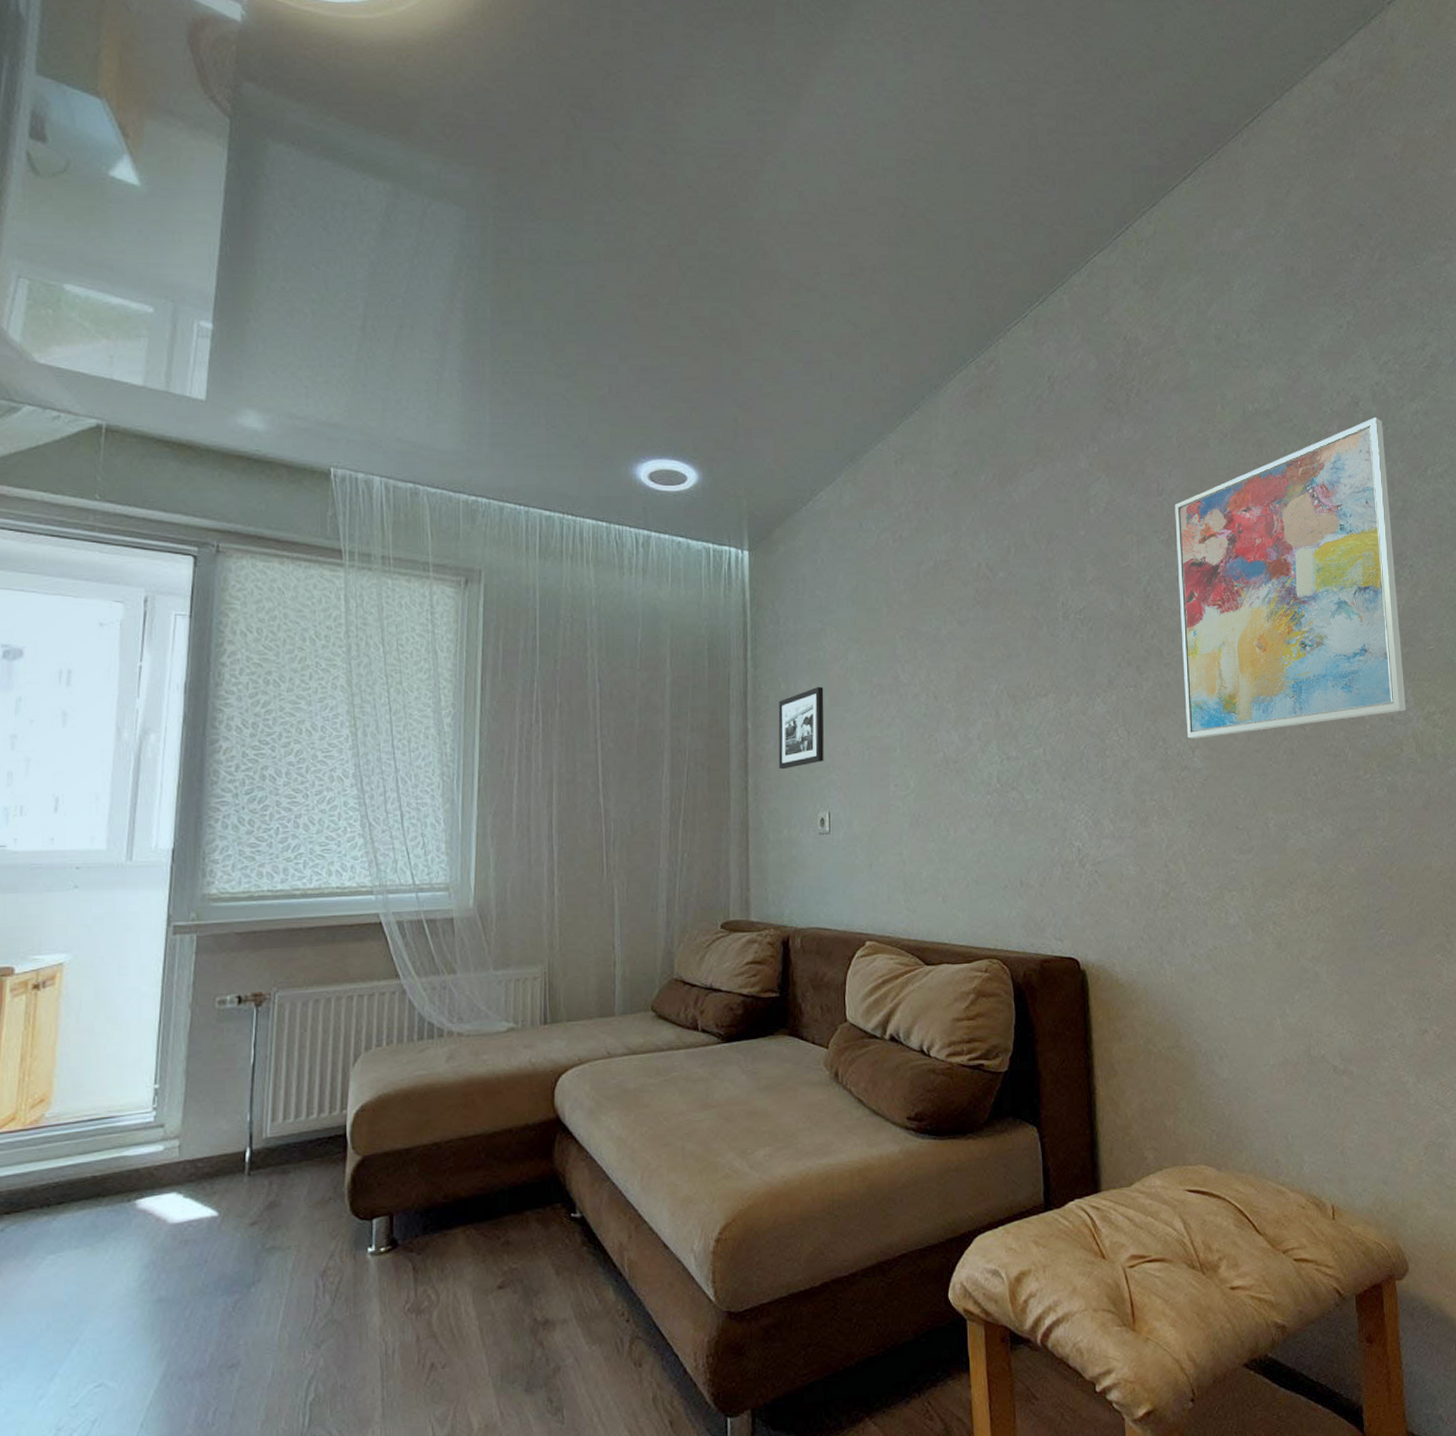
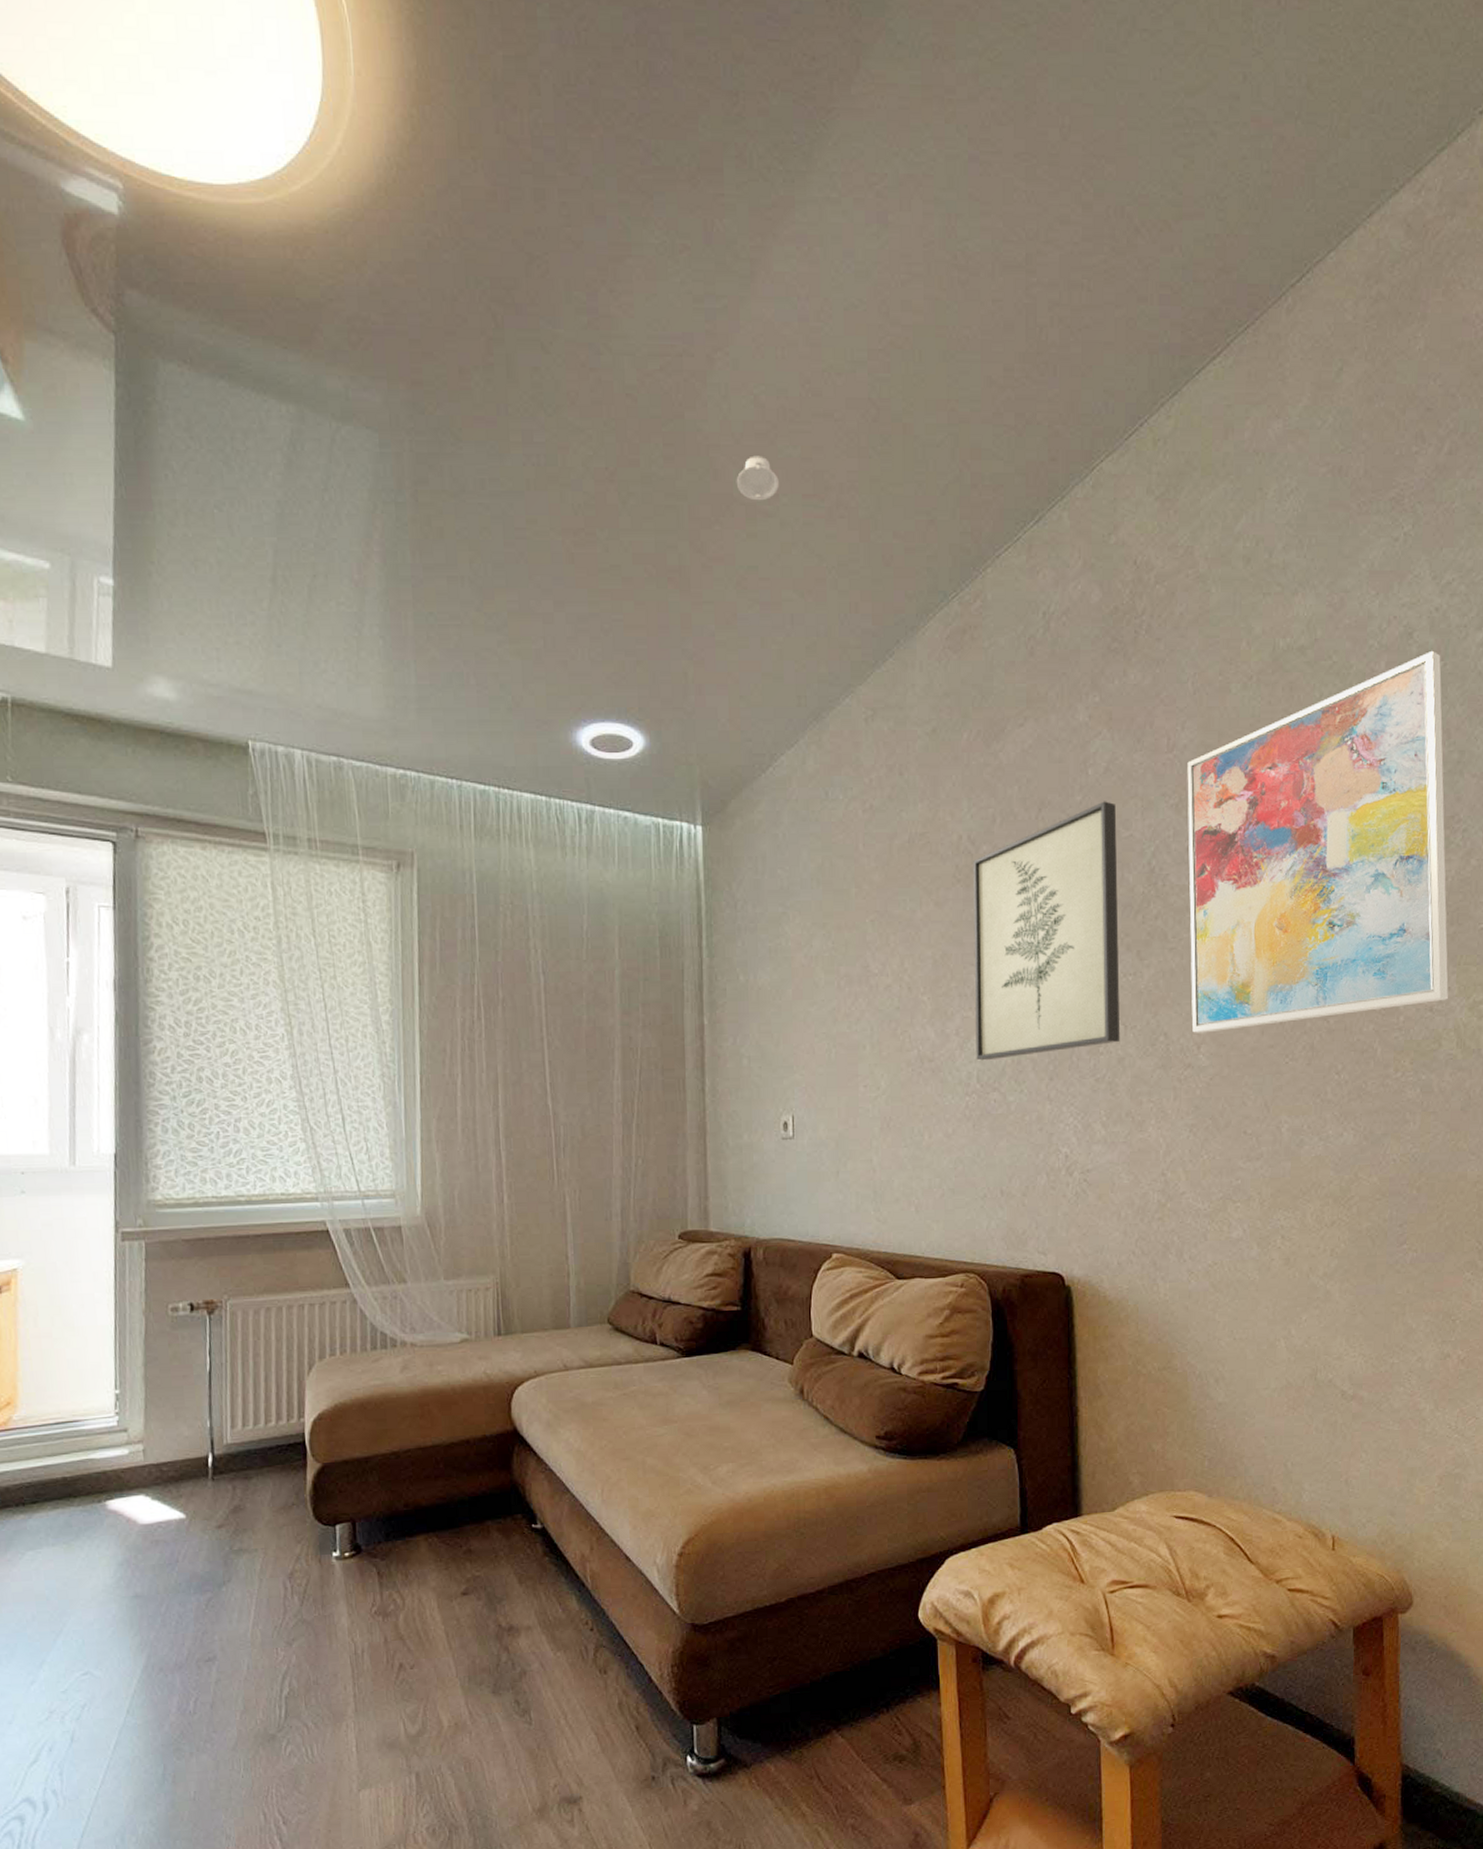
picture frame: present [778,686,824,770] -> none [736,977,787,1069]
recessed light: none [782,240,820,278] -> present [736,455,779,501]
wall art: none [991,536,1124,763] -> present [973,801,1121,1061]

